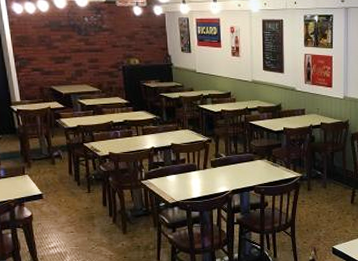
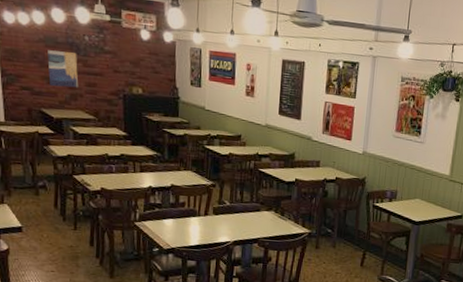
wall art: none [53,33,83,65] -> present [47,50,79,88]

